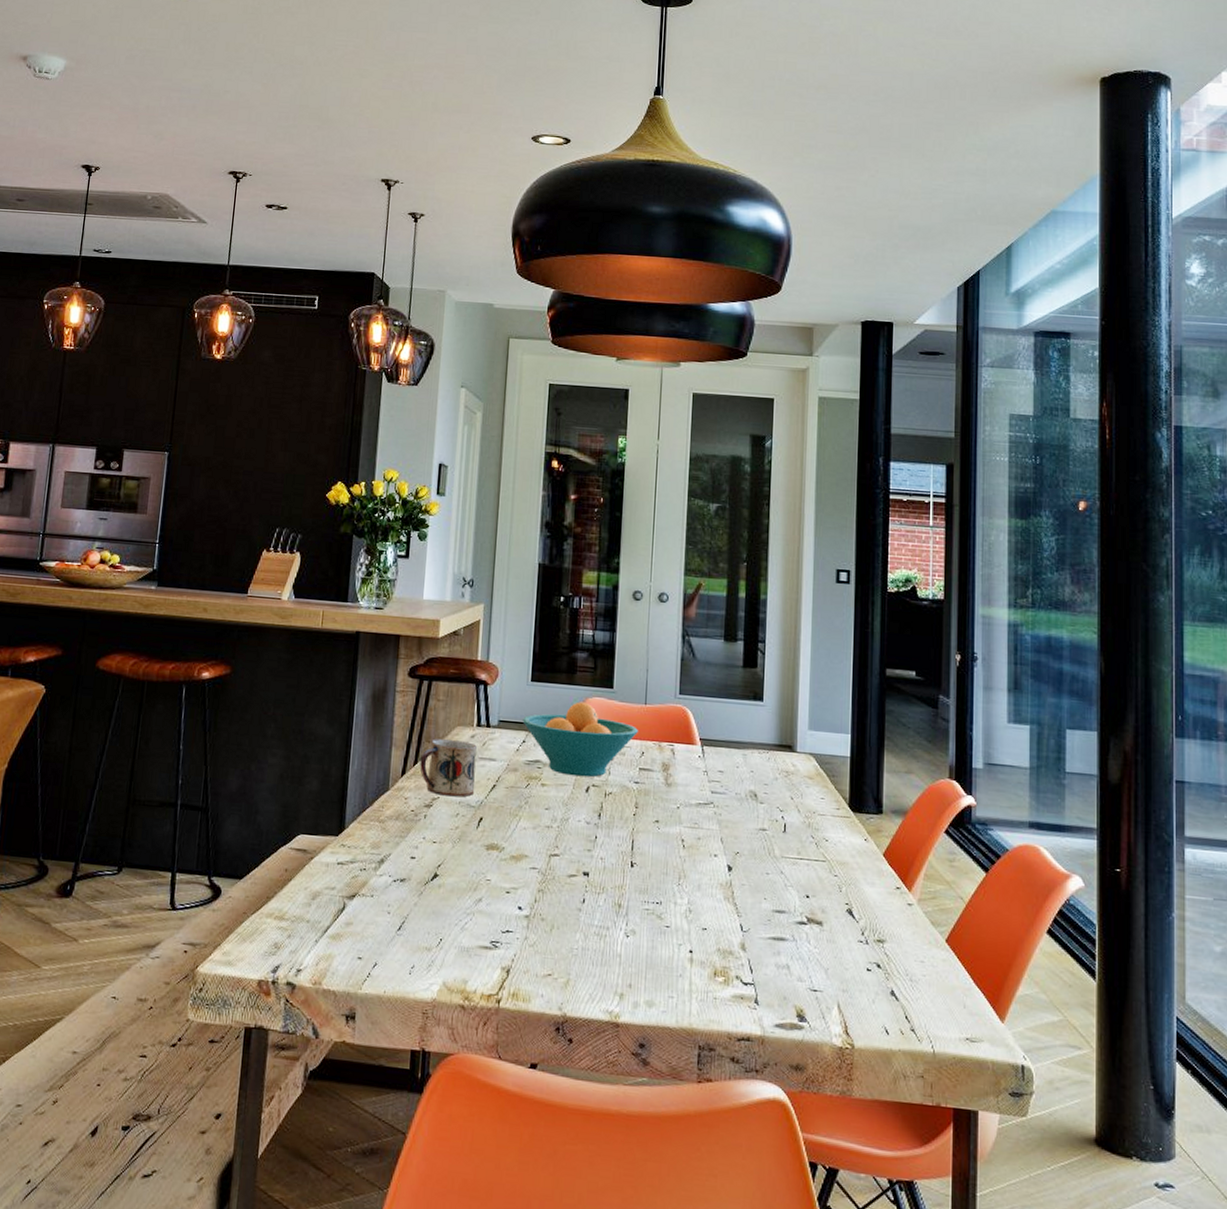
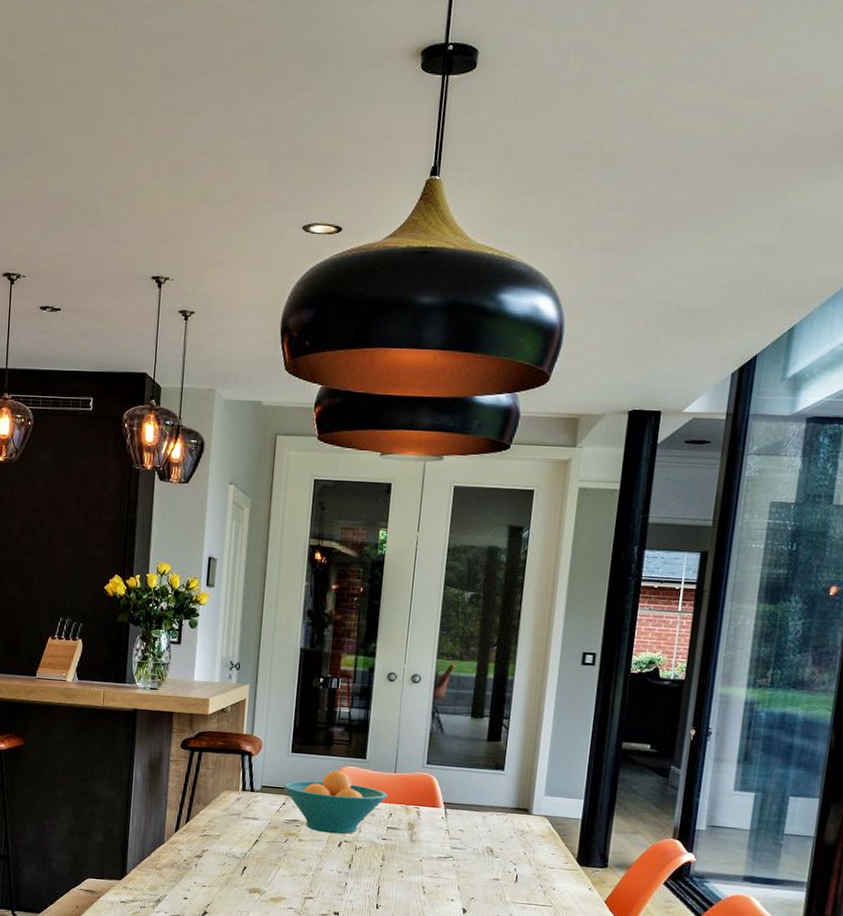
mug: present [420,738,477,797] -> none [191,801,242,850]

